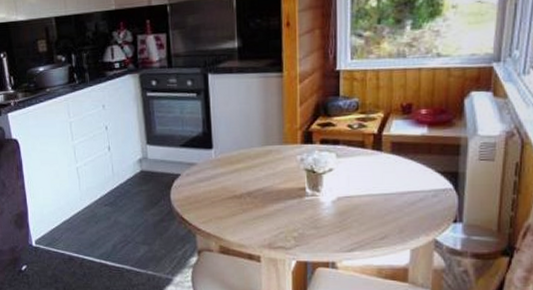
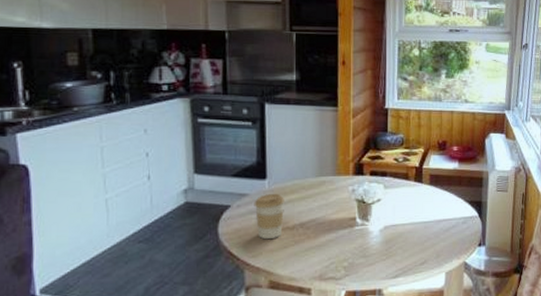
coffee cup: none [202,162,231,207] -> present [254,193,284,240]

